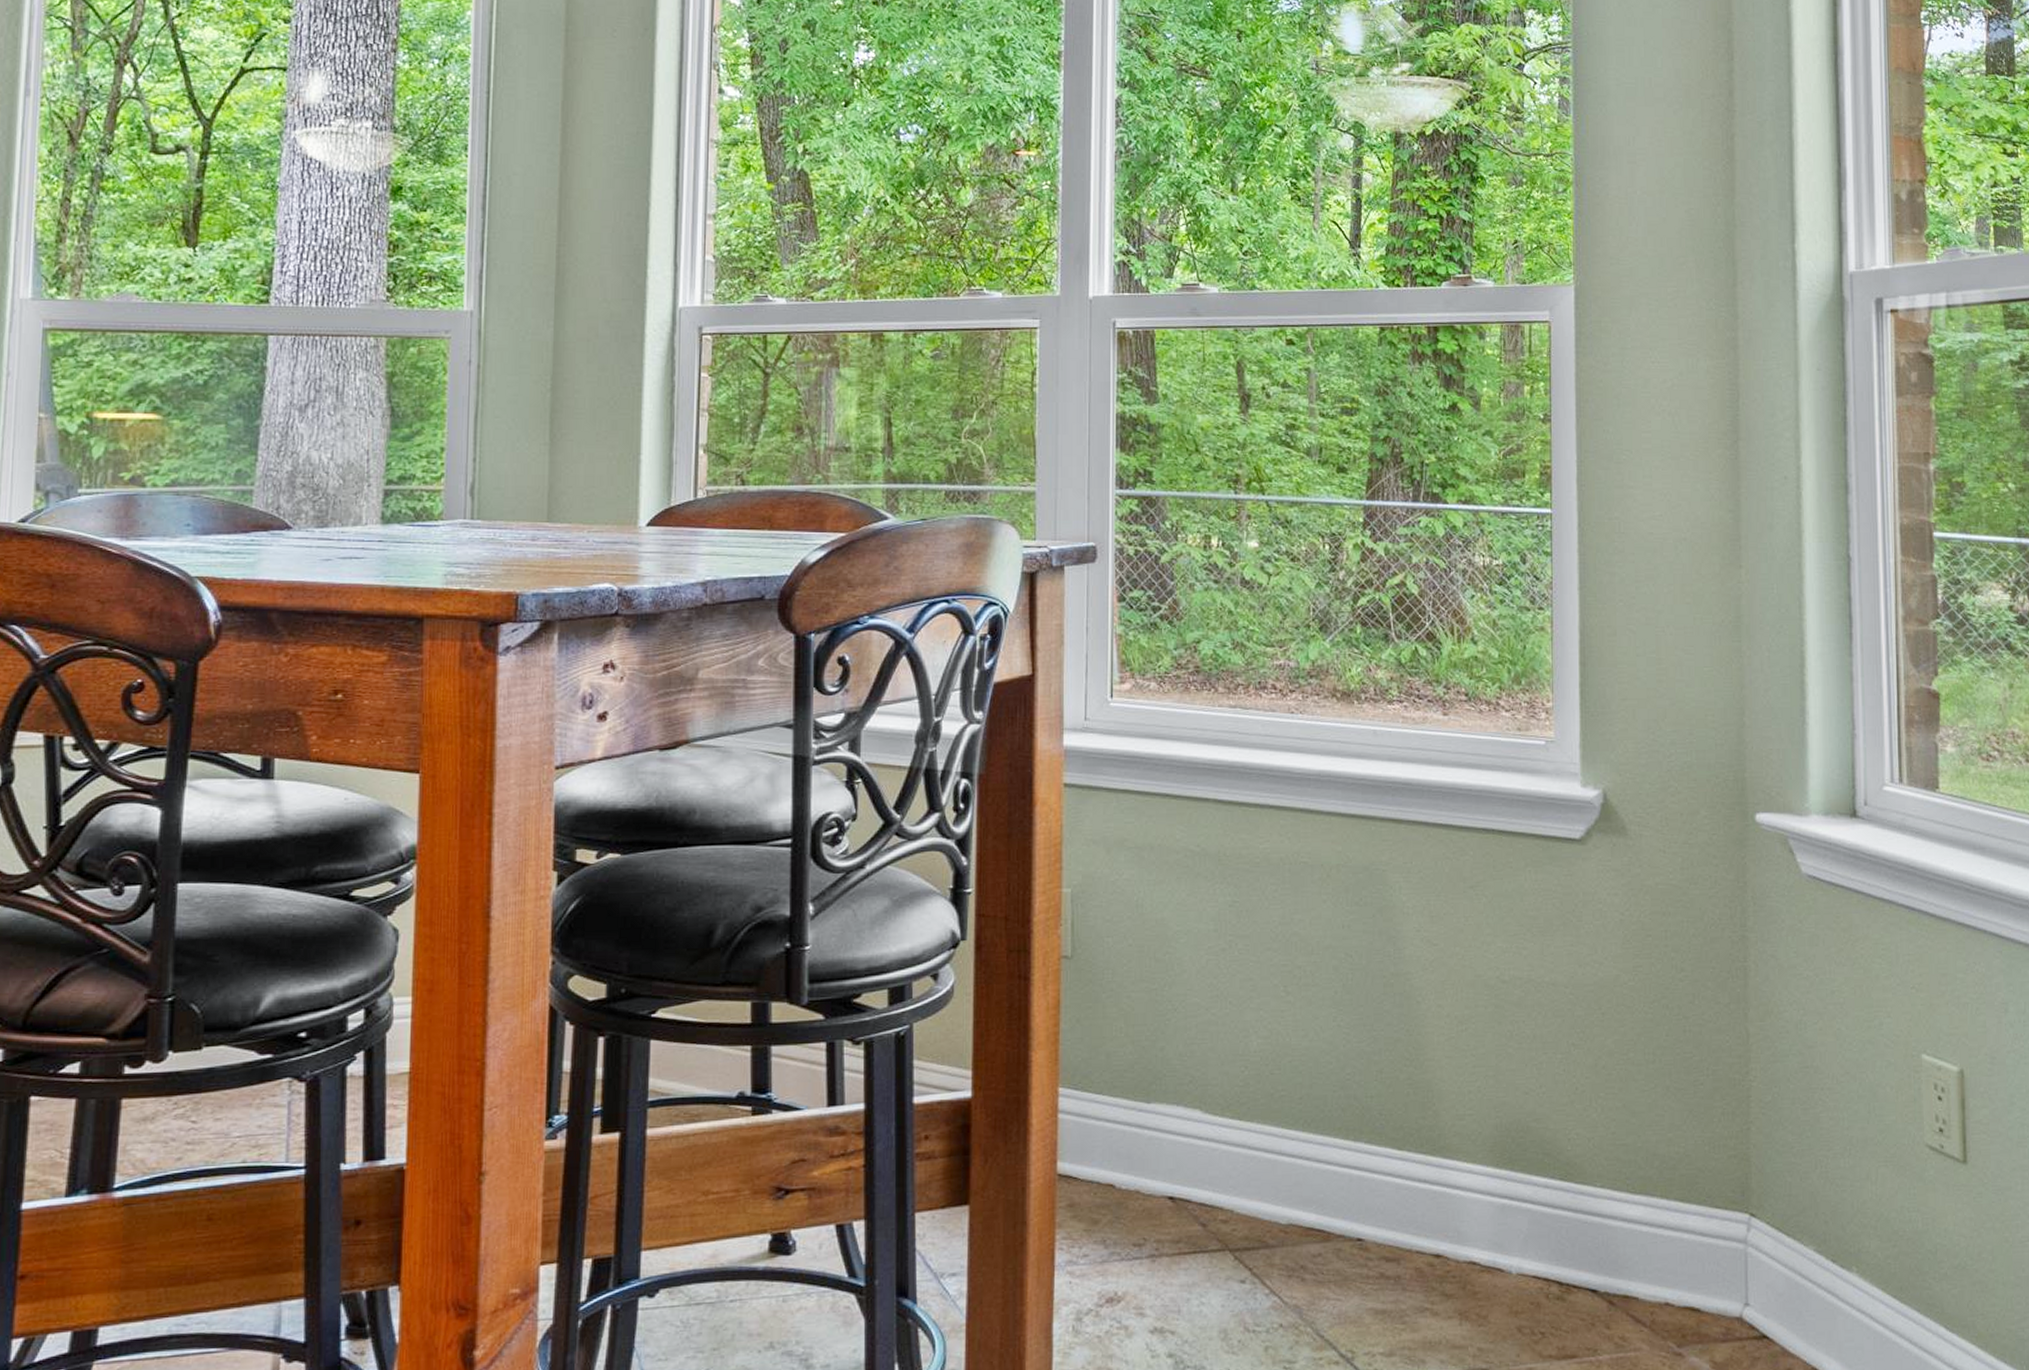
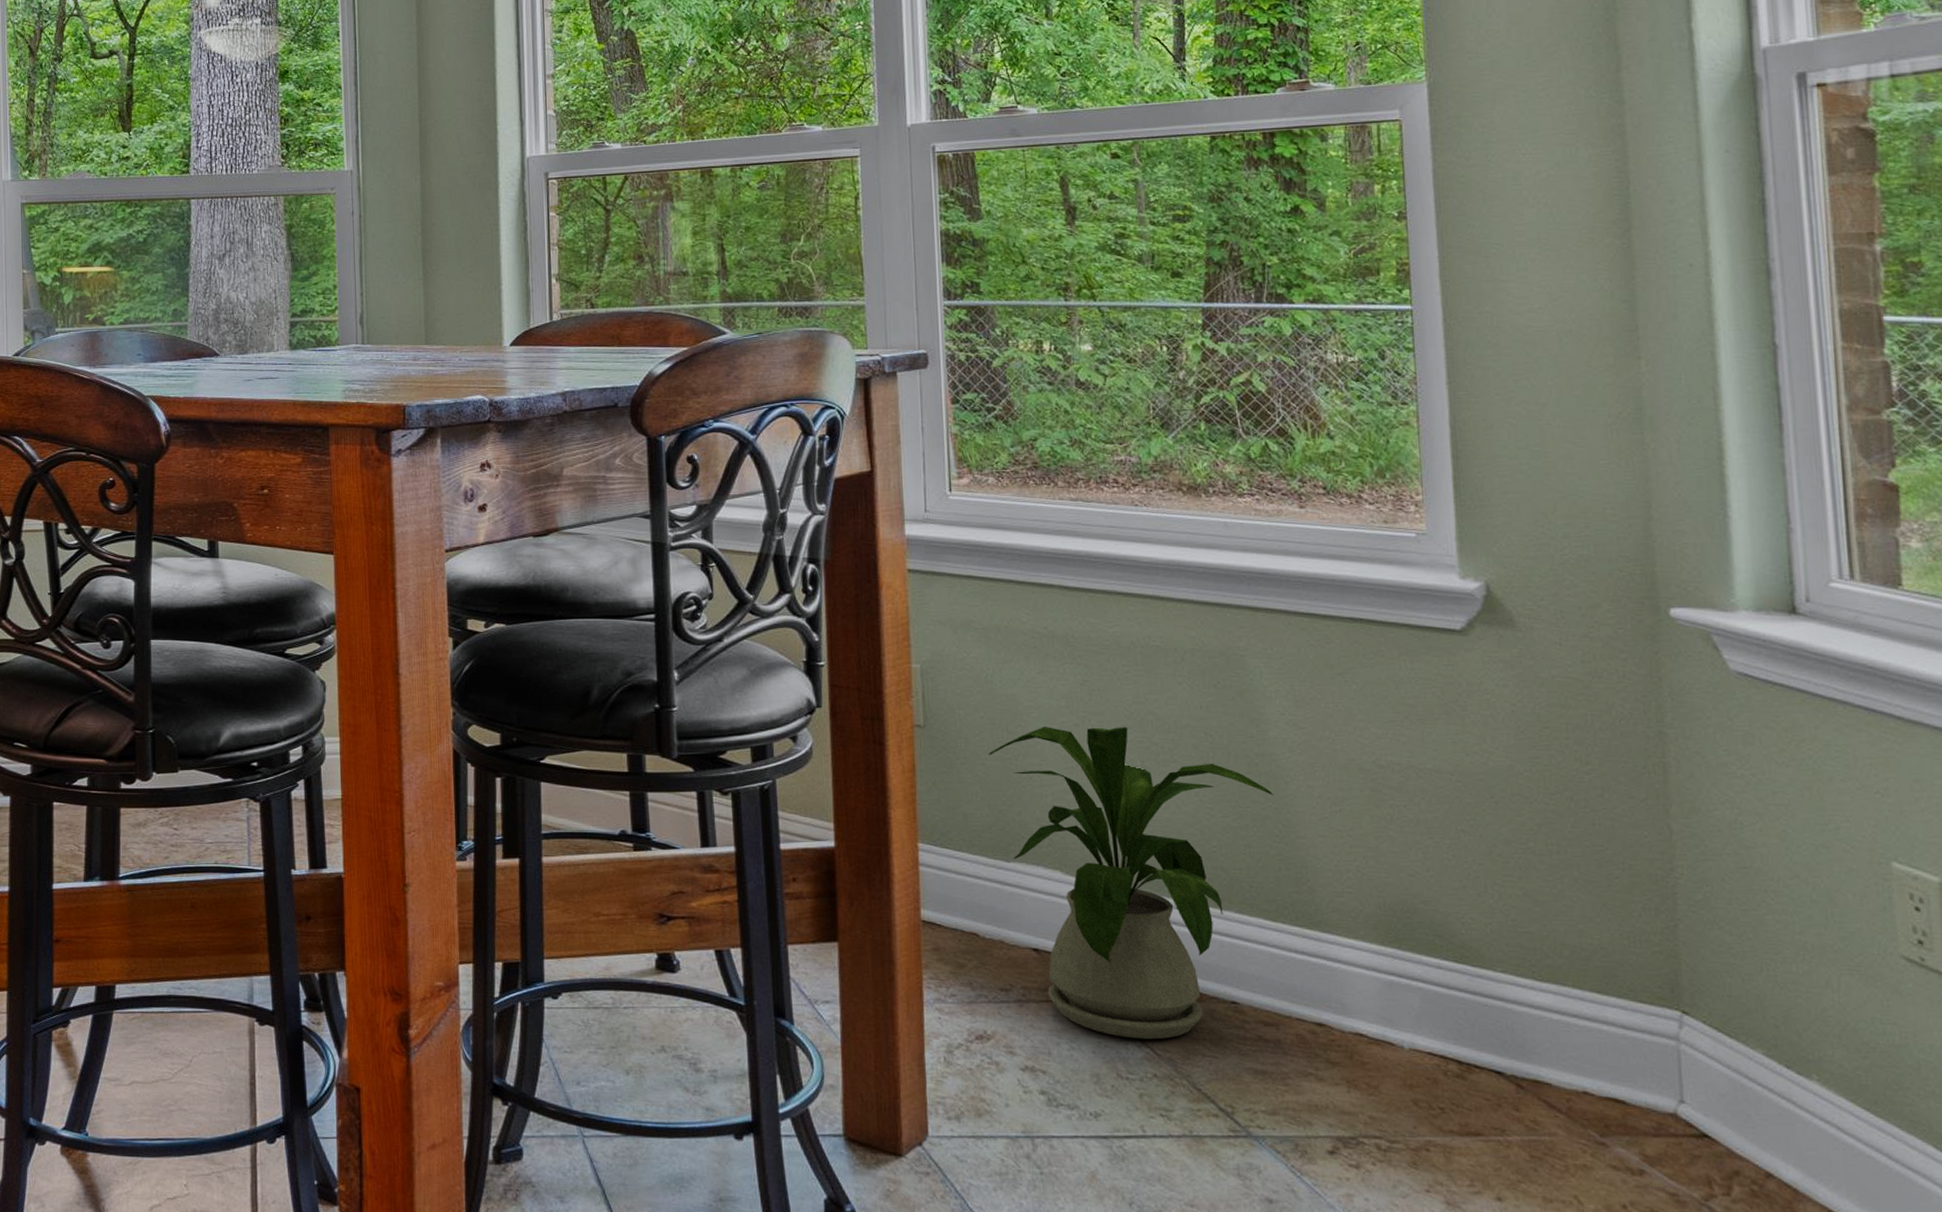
house plant: none [1134,949,1407,1288] -> present [988,726,1274,1040]

